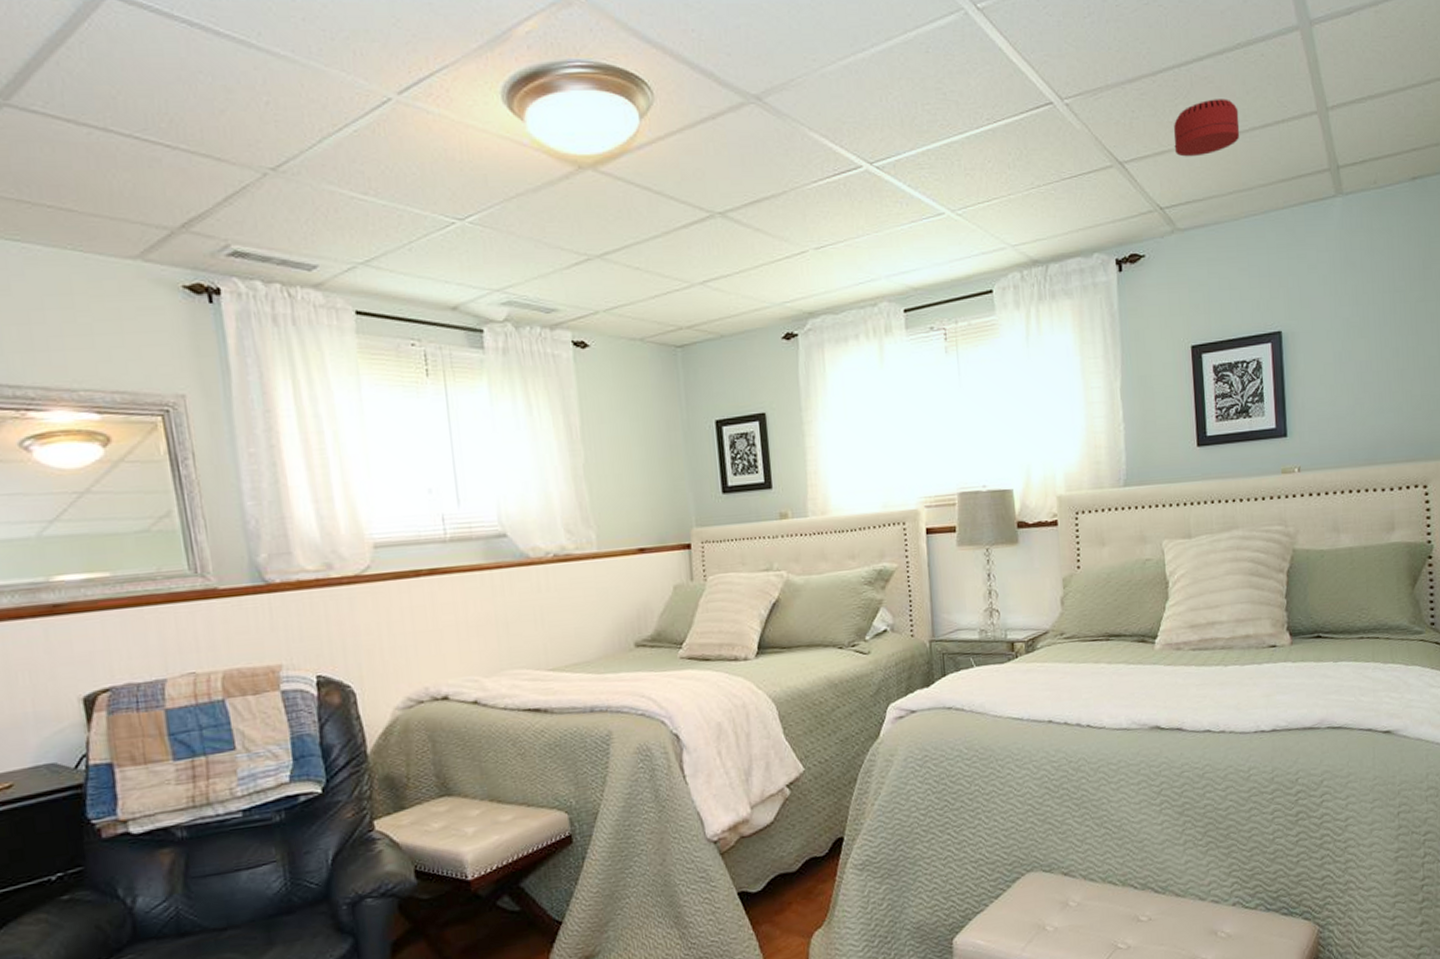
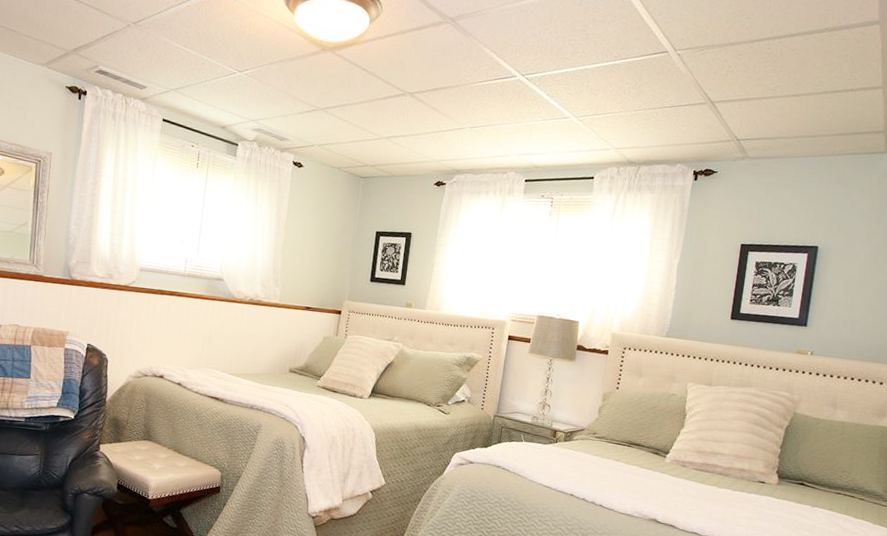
smoke detector: present [1173,99,1240,157] -> none [757,66,816,106]

